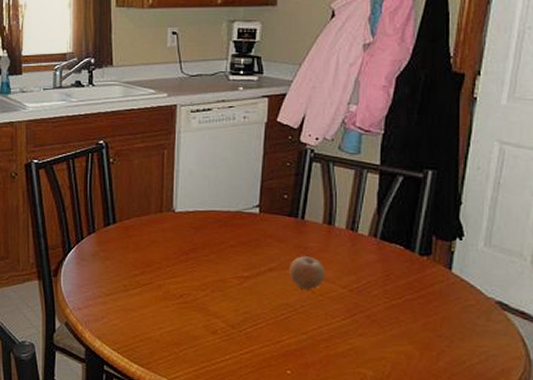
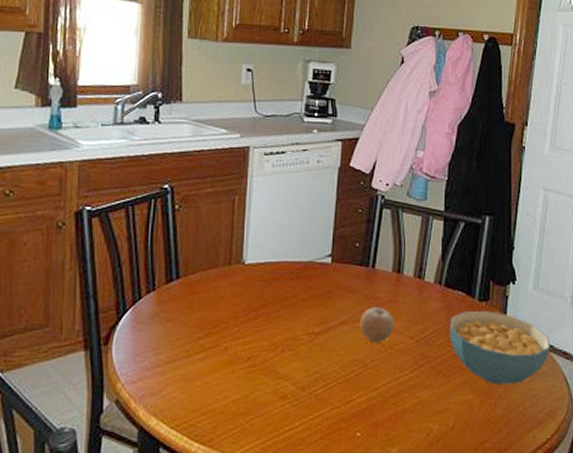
cereal bowl: none [385,265,505,340] -> present [449,311,551,385]

